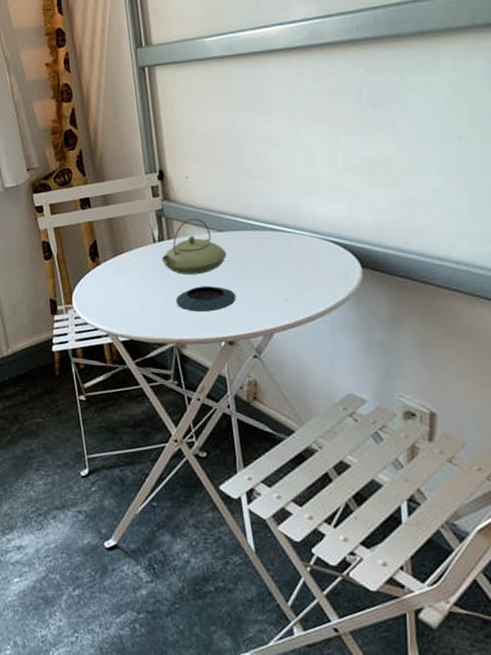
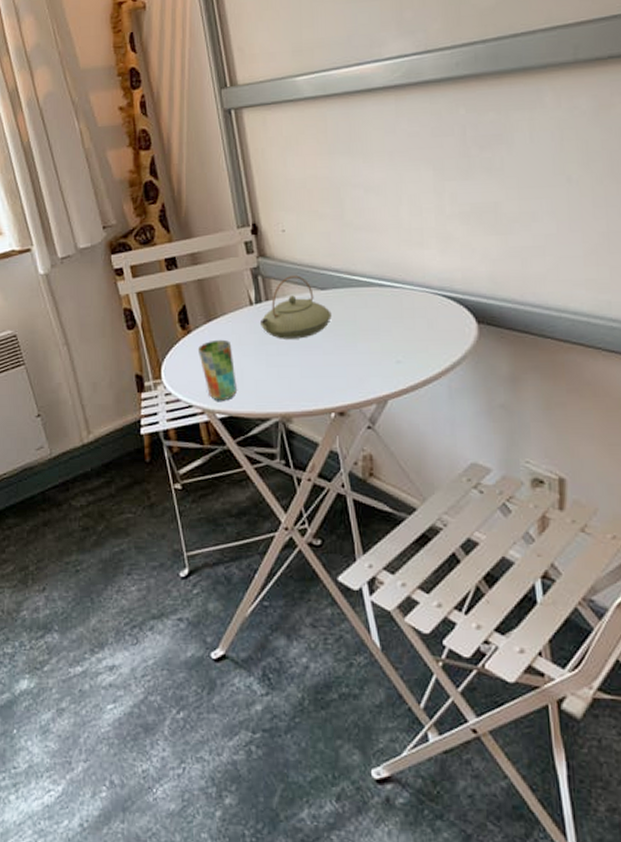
cup: none [105,272,138,326] -> present [197,339,237,401]
saucer: present [176,286,236,313] -> none [279,351,345,381]

